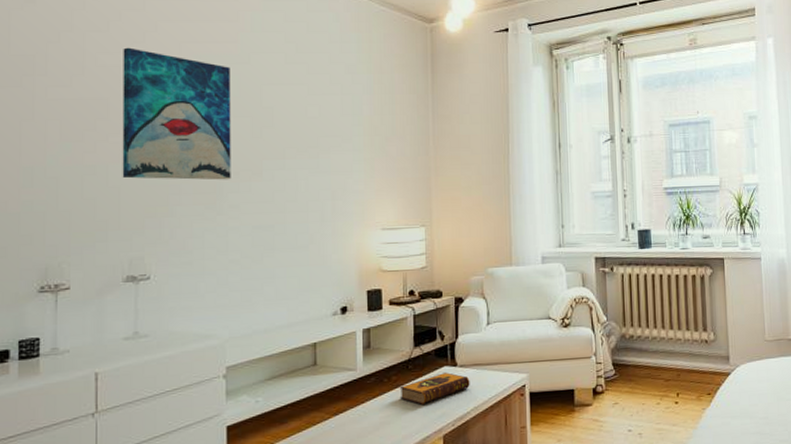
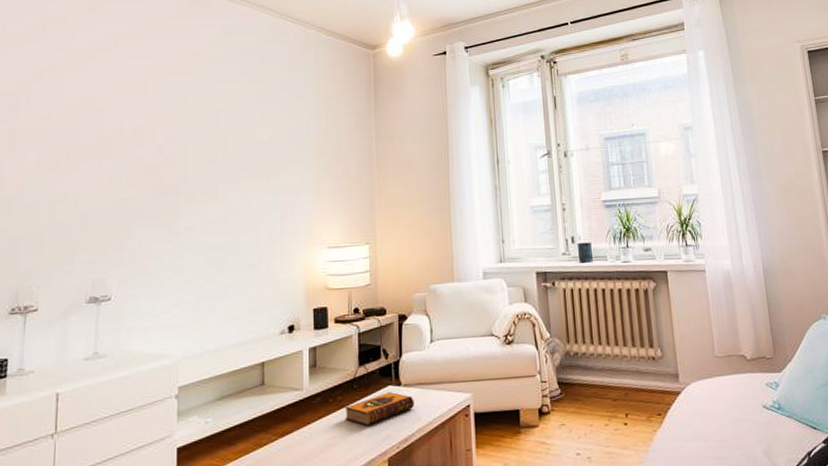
wall art: present [122,47,231,180] -> none [90,82,190,204]

